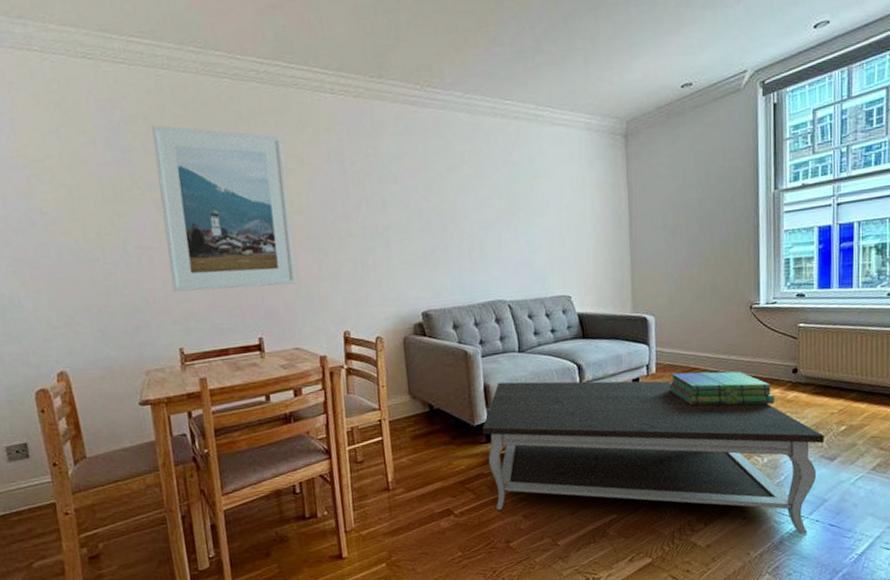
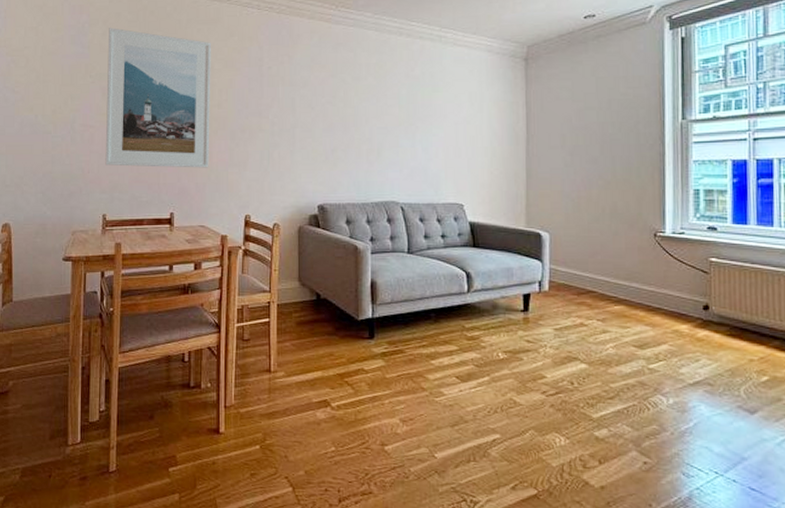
coffee table: present [482,380,824,534] -> none [366,280,742,494]
stack of books: present [669,371,775,406] -> none [562,293,683,340]

